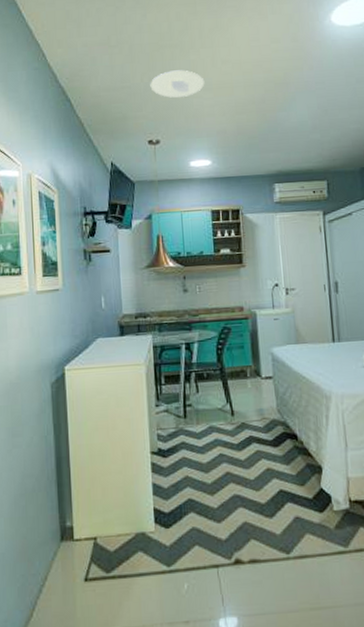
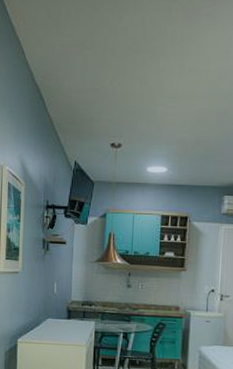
recessed light: present [150,70,205,98] -> none [118,76,171,103]

